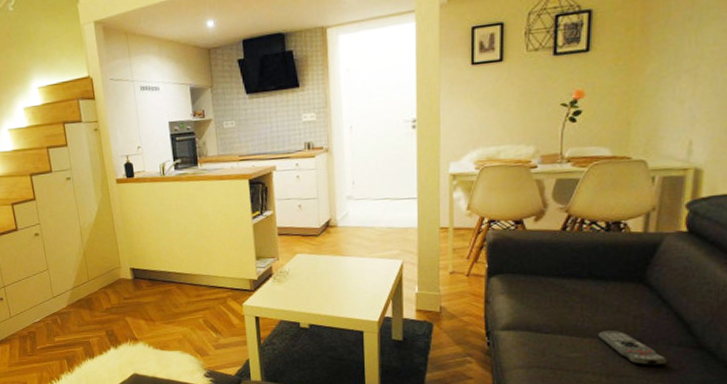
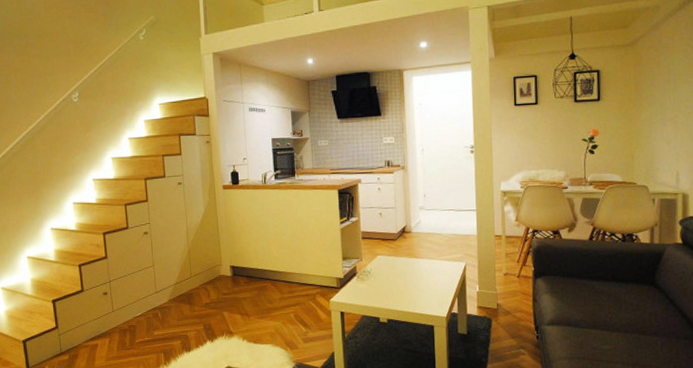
remote control: present [598,330,668,366] -> none [623,325,678,357]

